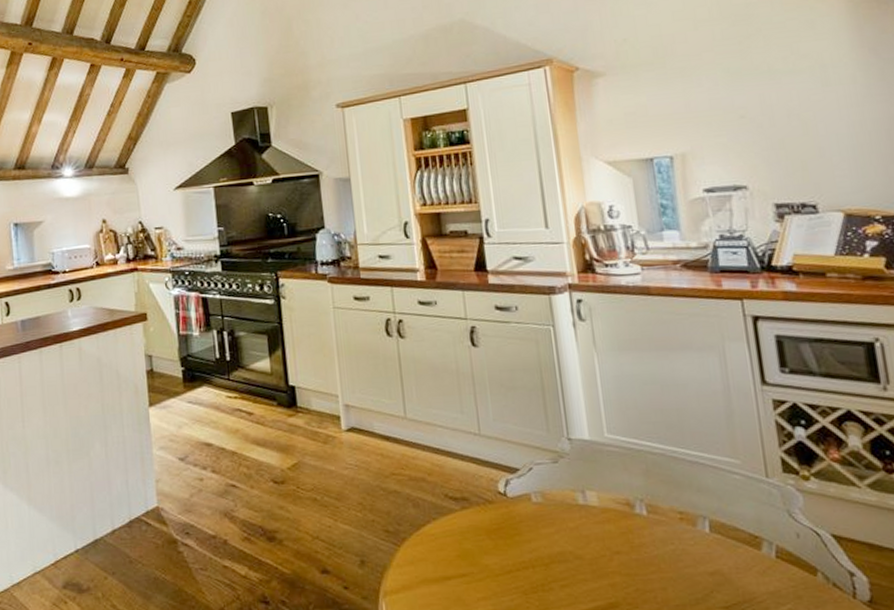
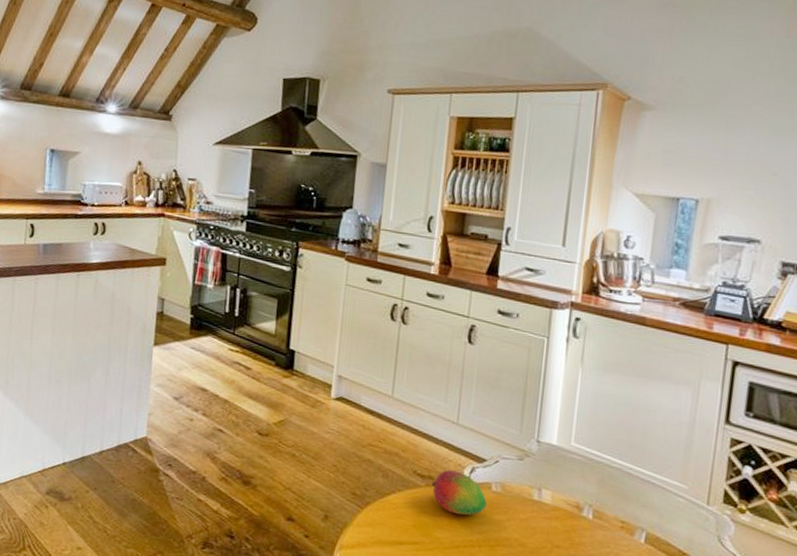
fruit: none [466,486,531,536] -> present [431,470,487,516]

